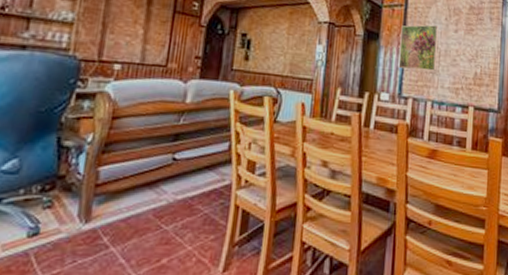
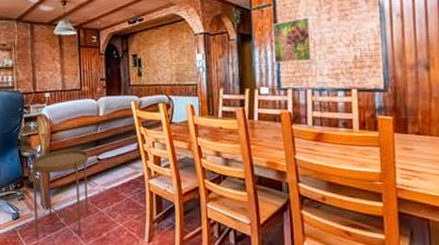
side table: none [60,141,162,264] -> present [32,149,89,238]

